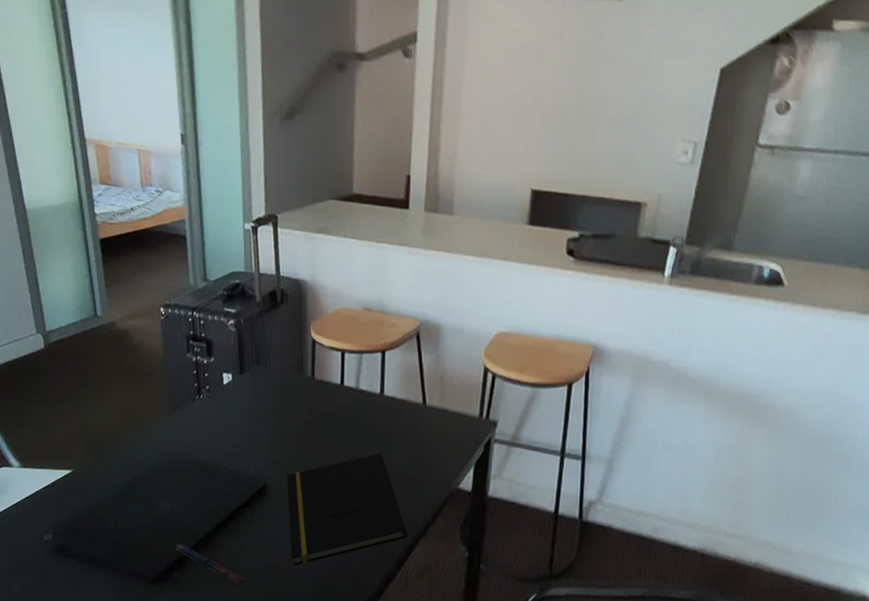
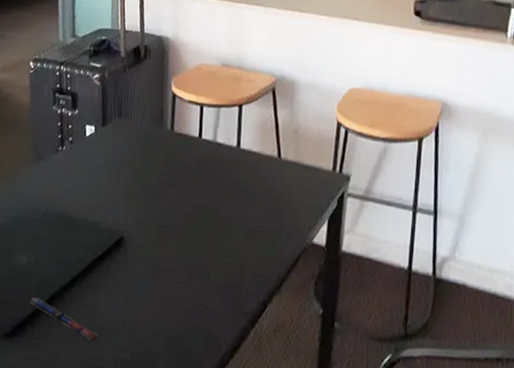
notepad: present [286,453,408,566] -> none [143,206,262,322]

